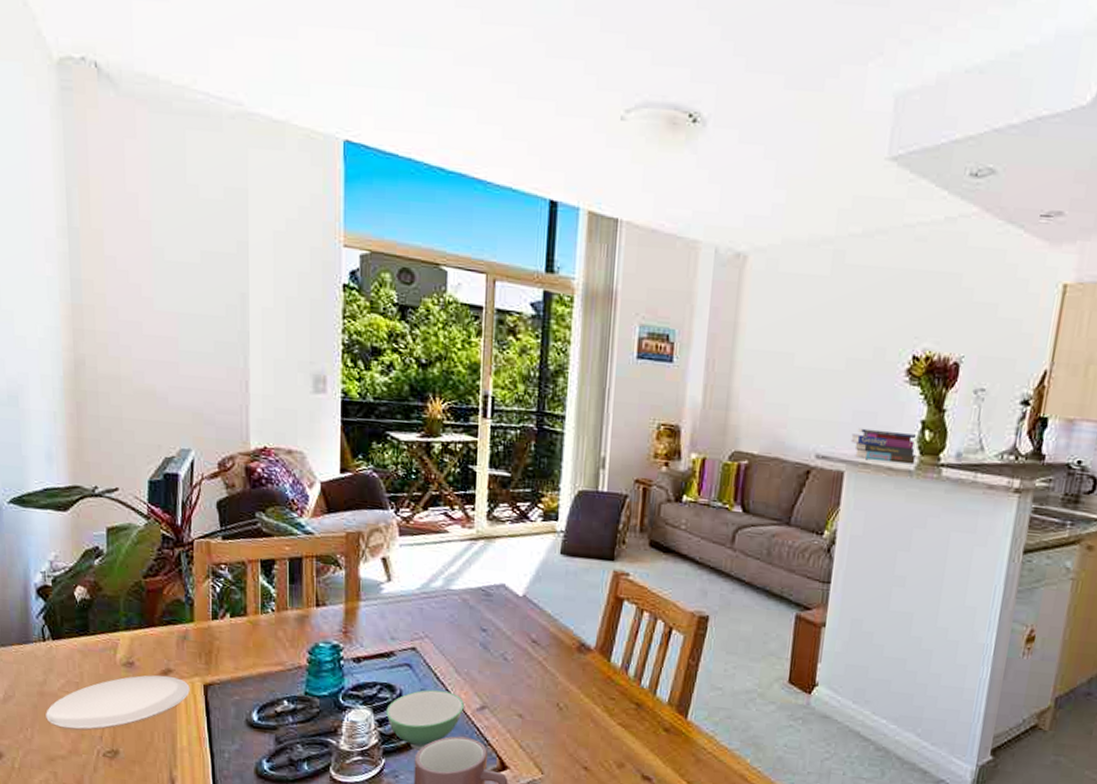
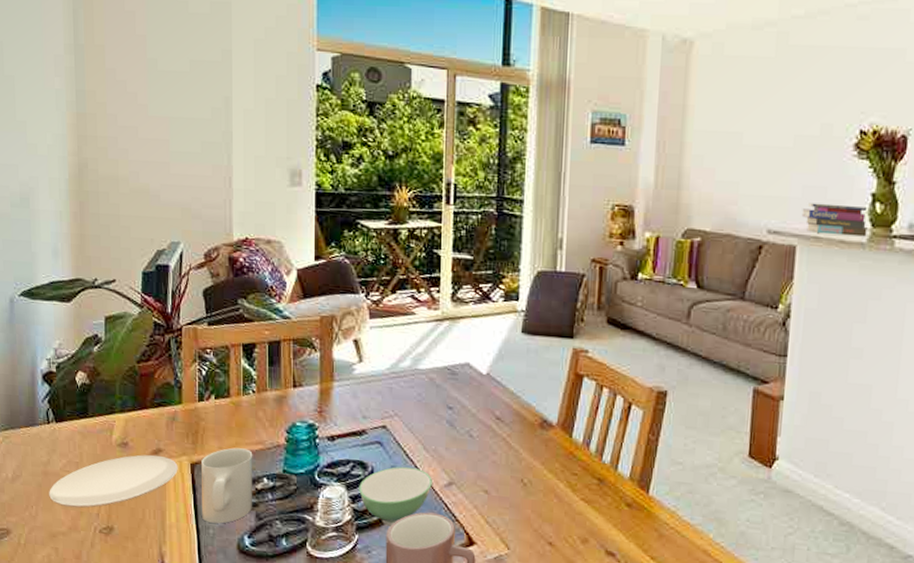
cup: none [215,668,272,747] -> present [201,447,253,524]

